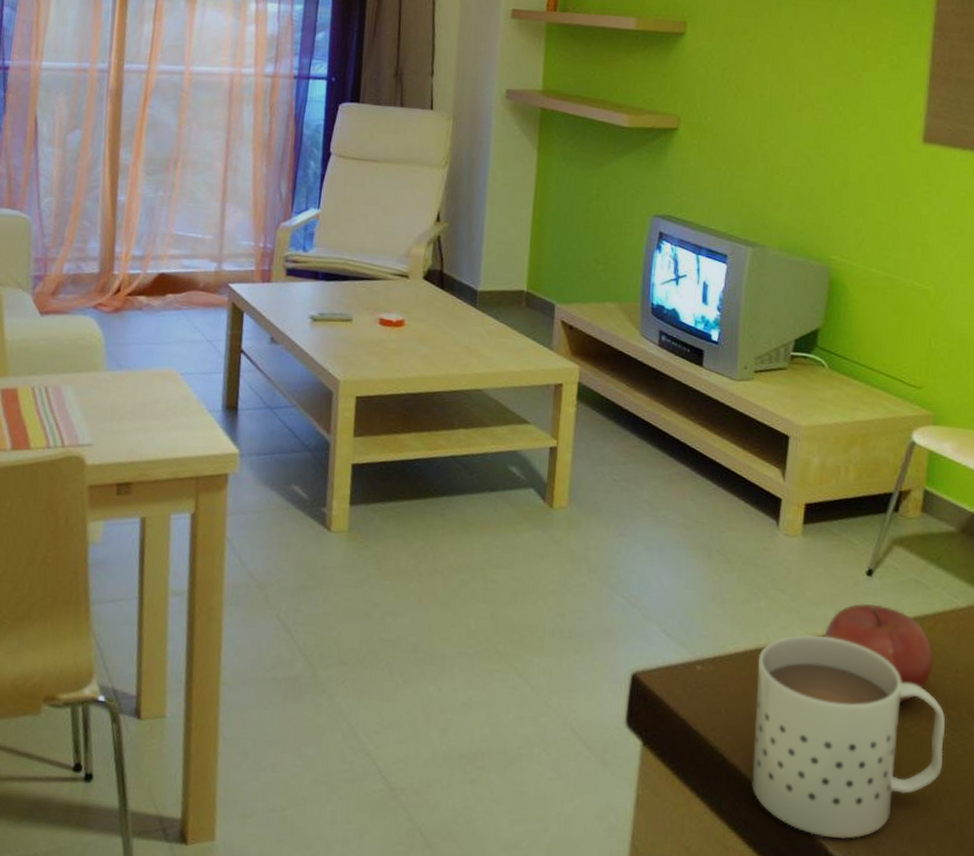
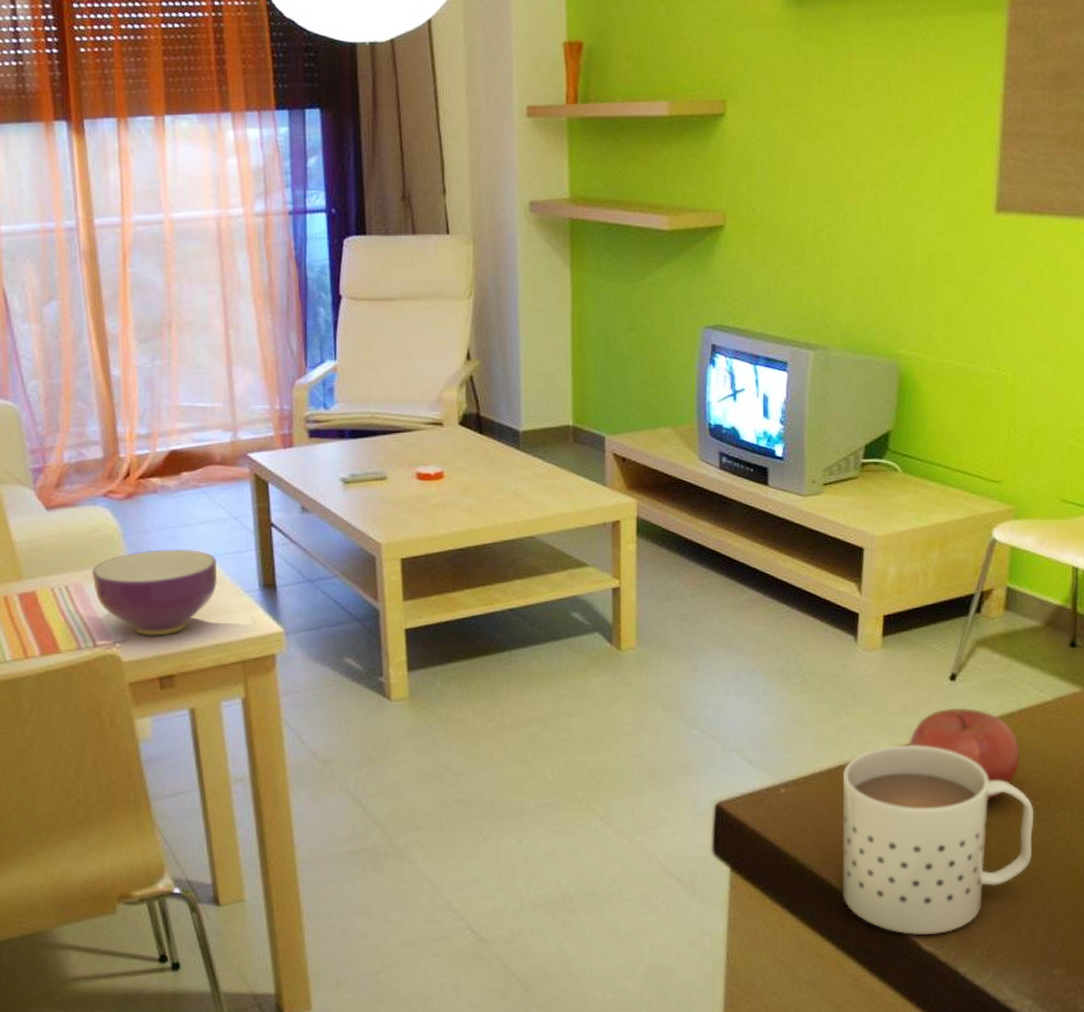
bowl: none [70,362,186,445] -> present [91,549,218,636]

